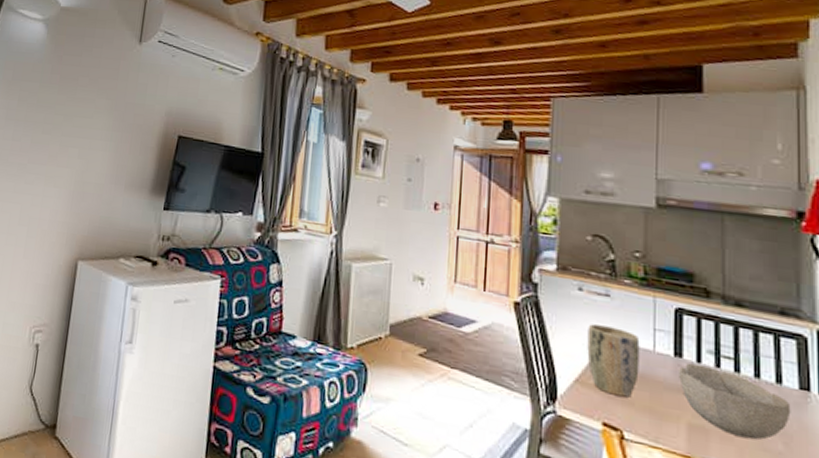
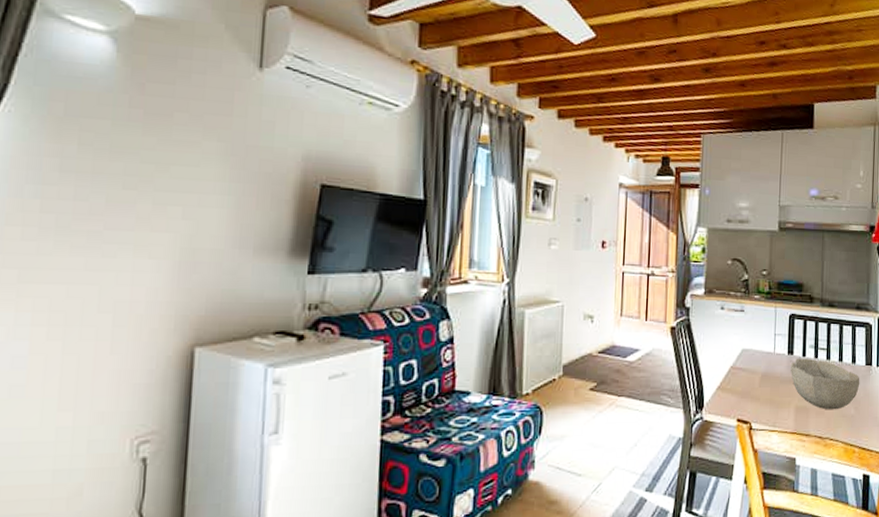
plant pot: present [587,324,640,398] -> none [726,337,765,395]

